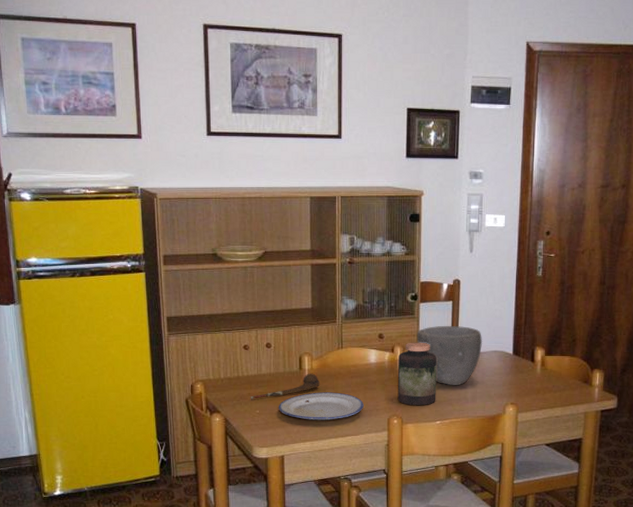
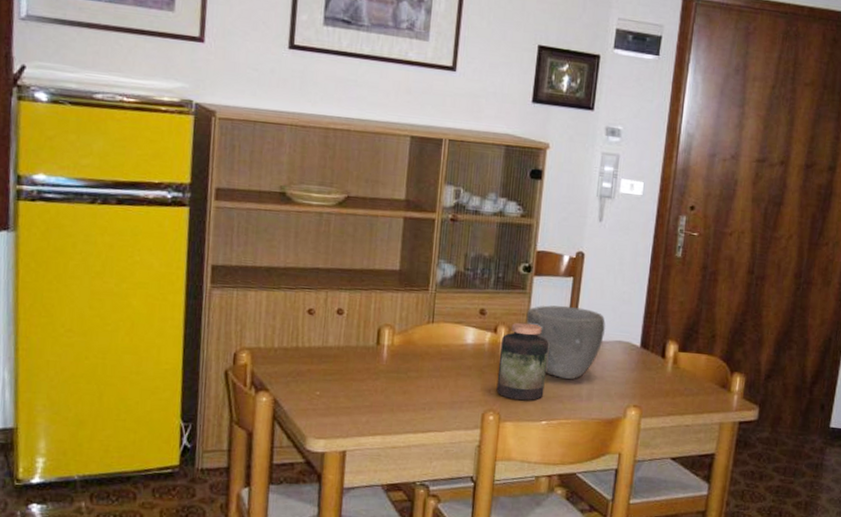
spoon: present [250,373,321,399] -> none [310,350,402,377]
plate: present [279,392,364,420] -> none [345,374,454,411]

